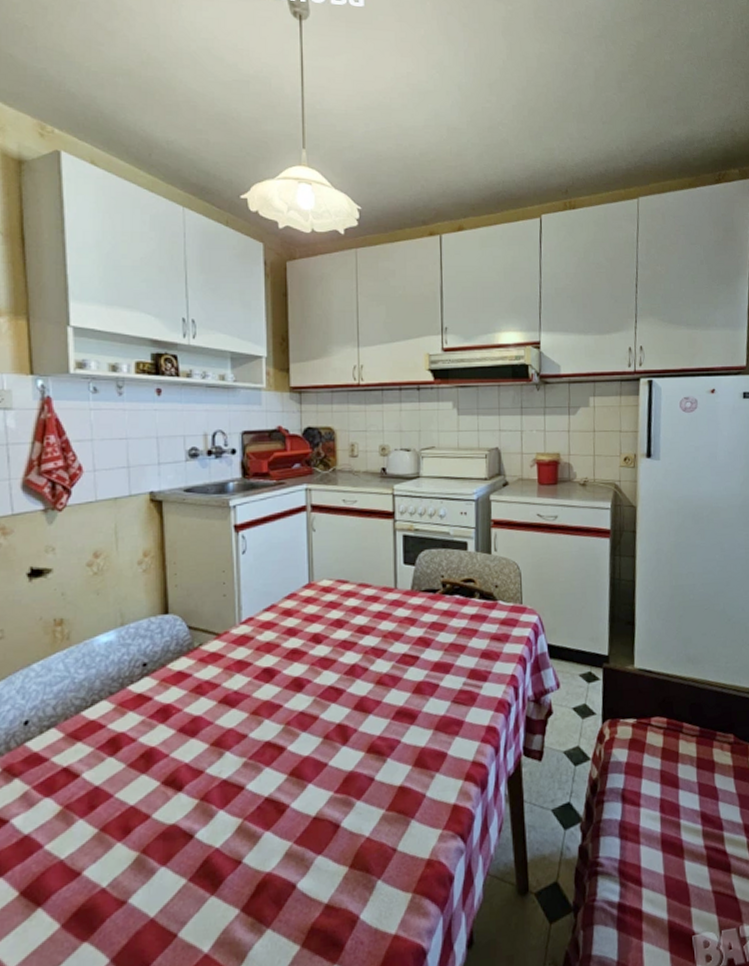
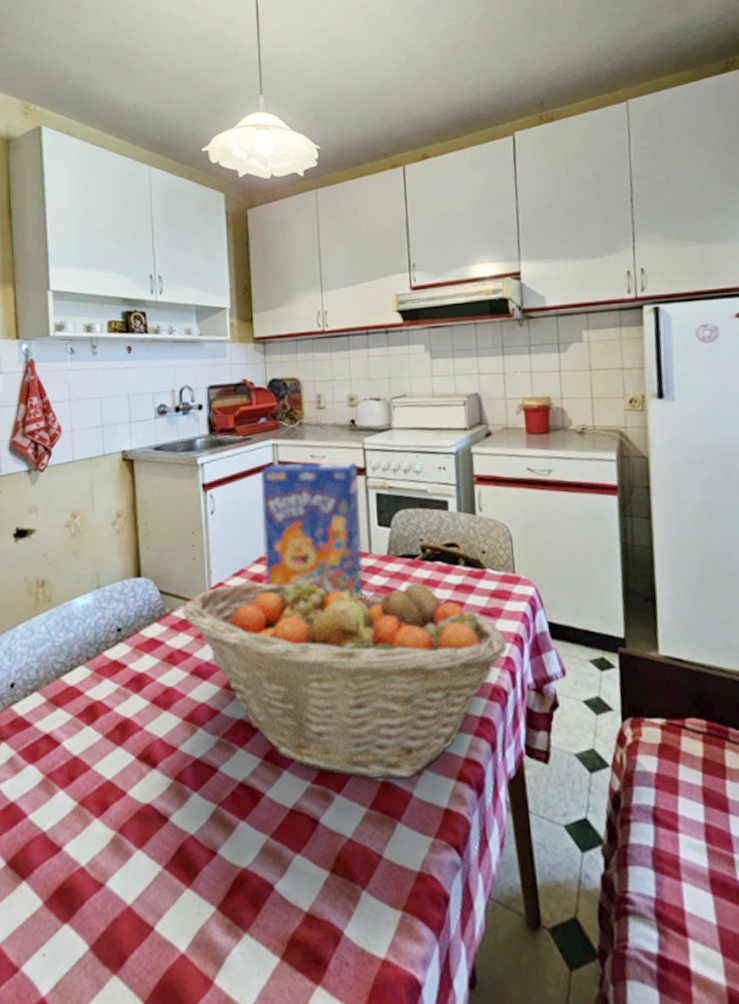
fruit basket: none [211,606,513,785] -> present [182,573,508,780]
cereal box: none [293,506,389,633] -> present [260,462,364,601]

